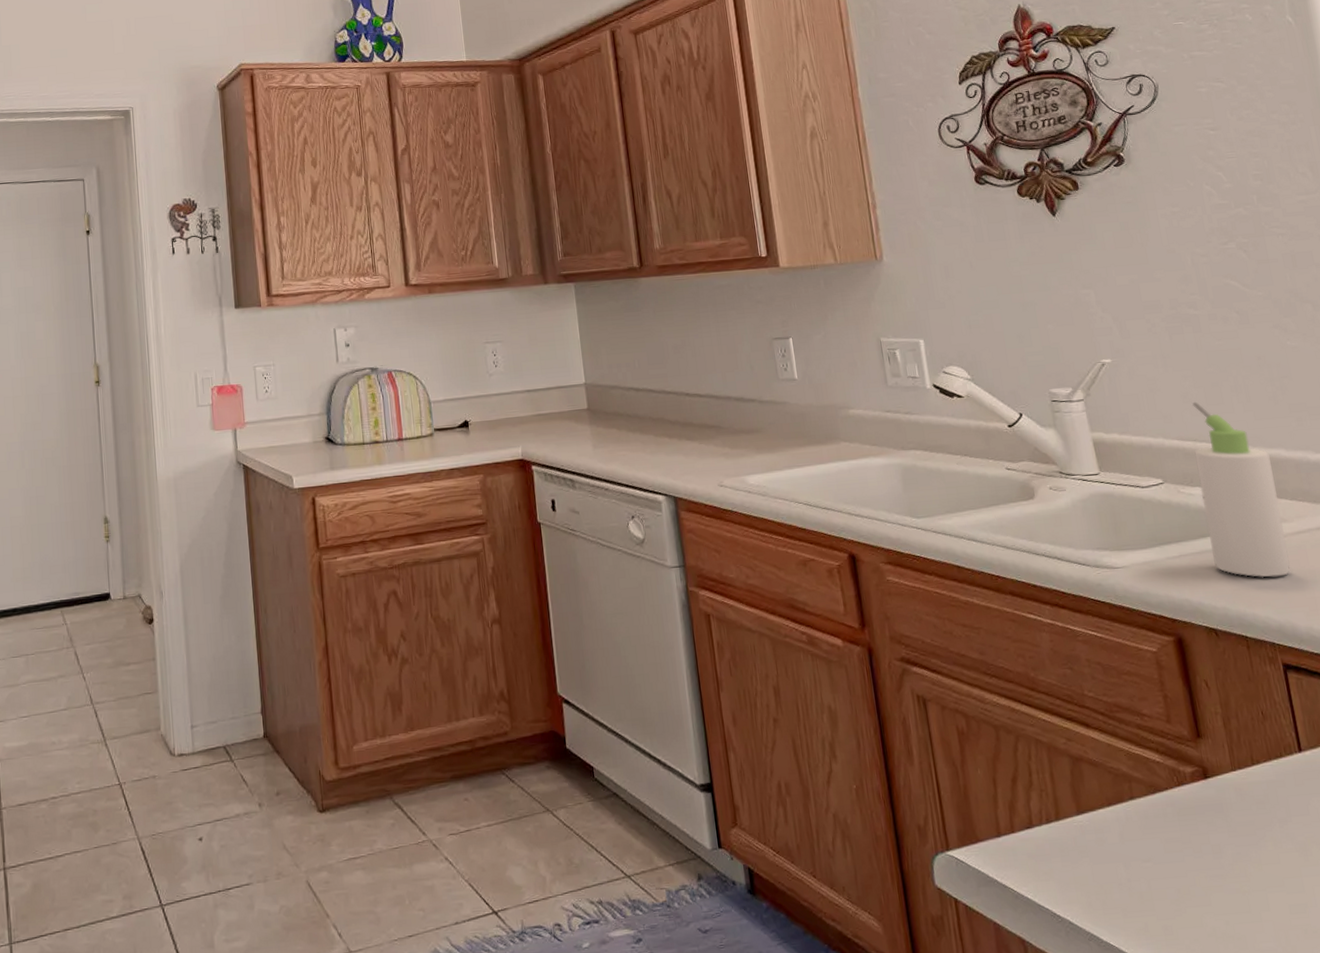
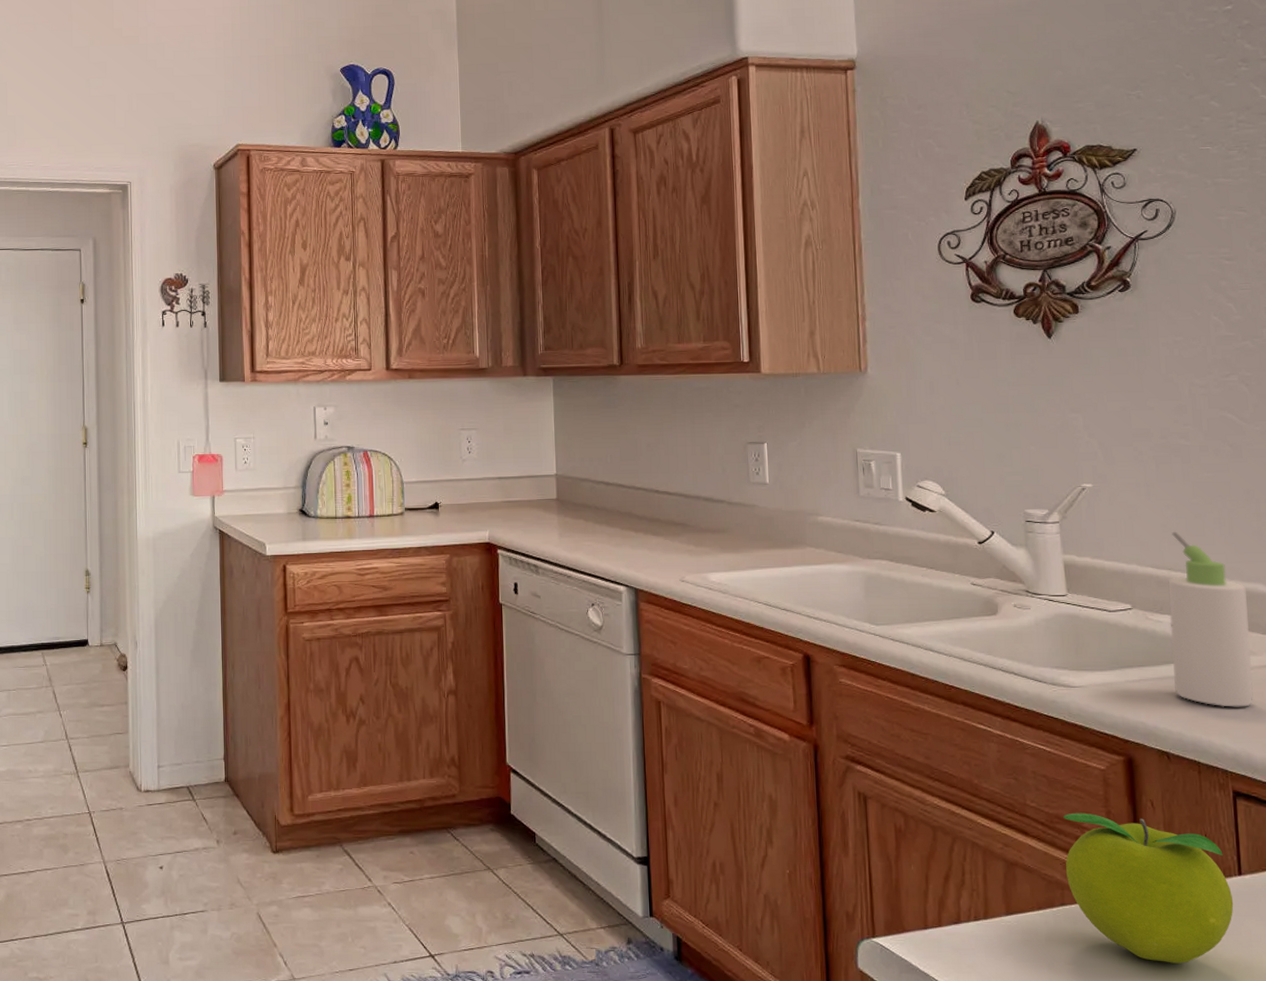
fruit: none [1122,698,1299,852] -> present [1063,812,1234,964]

